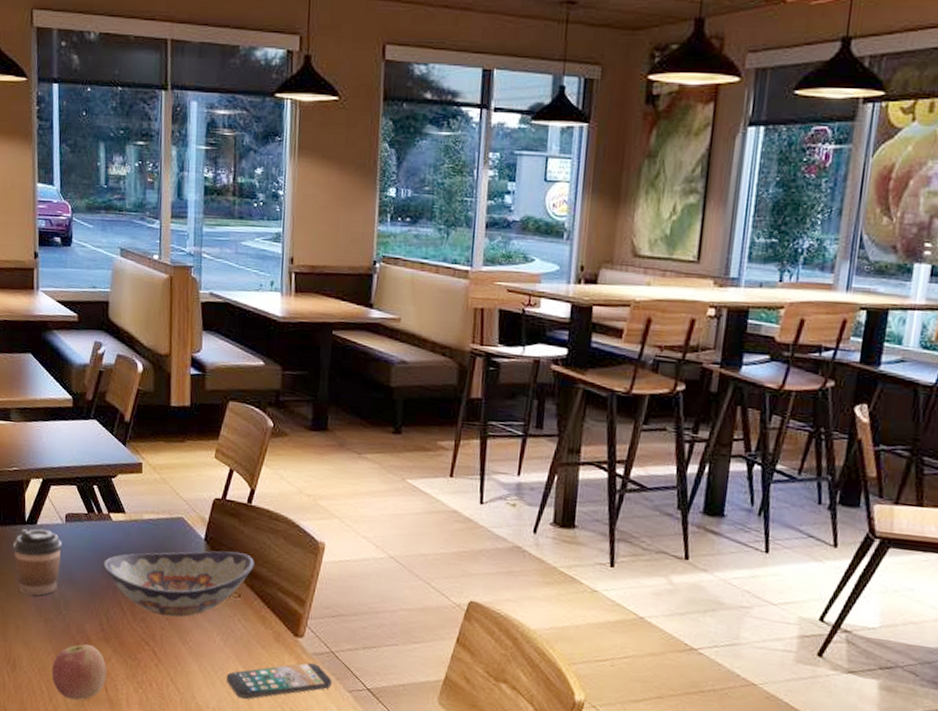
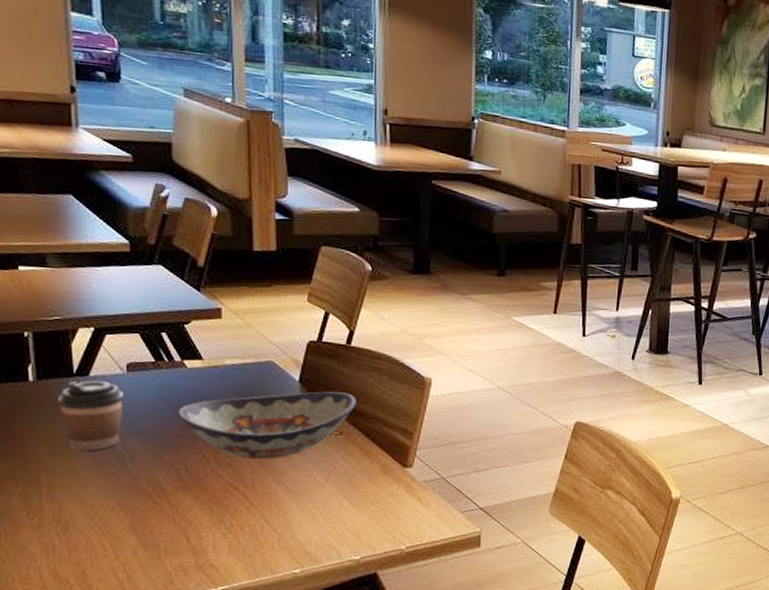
apple: present [51,644,107,701] -> none [116,496,187,554]
smartphone: present [226,663,332,699] -> none [329,490,444,532]

